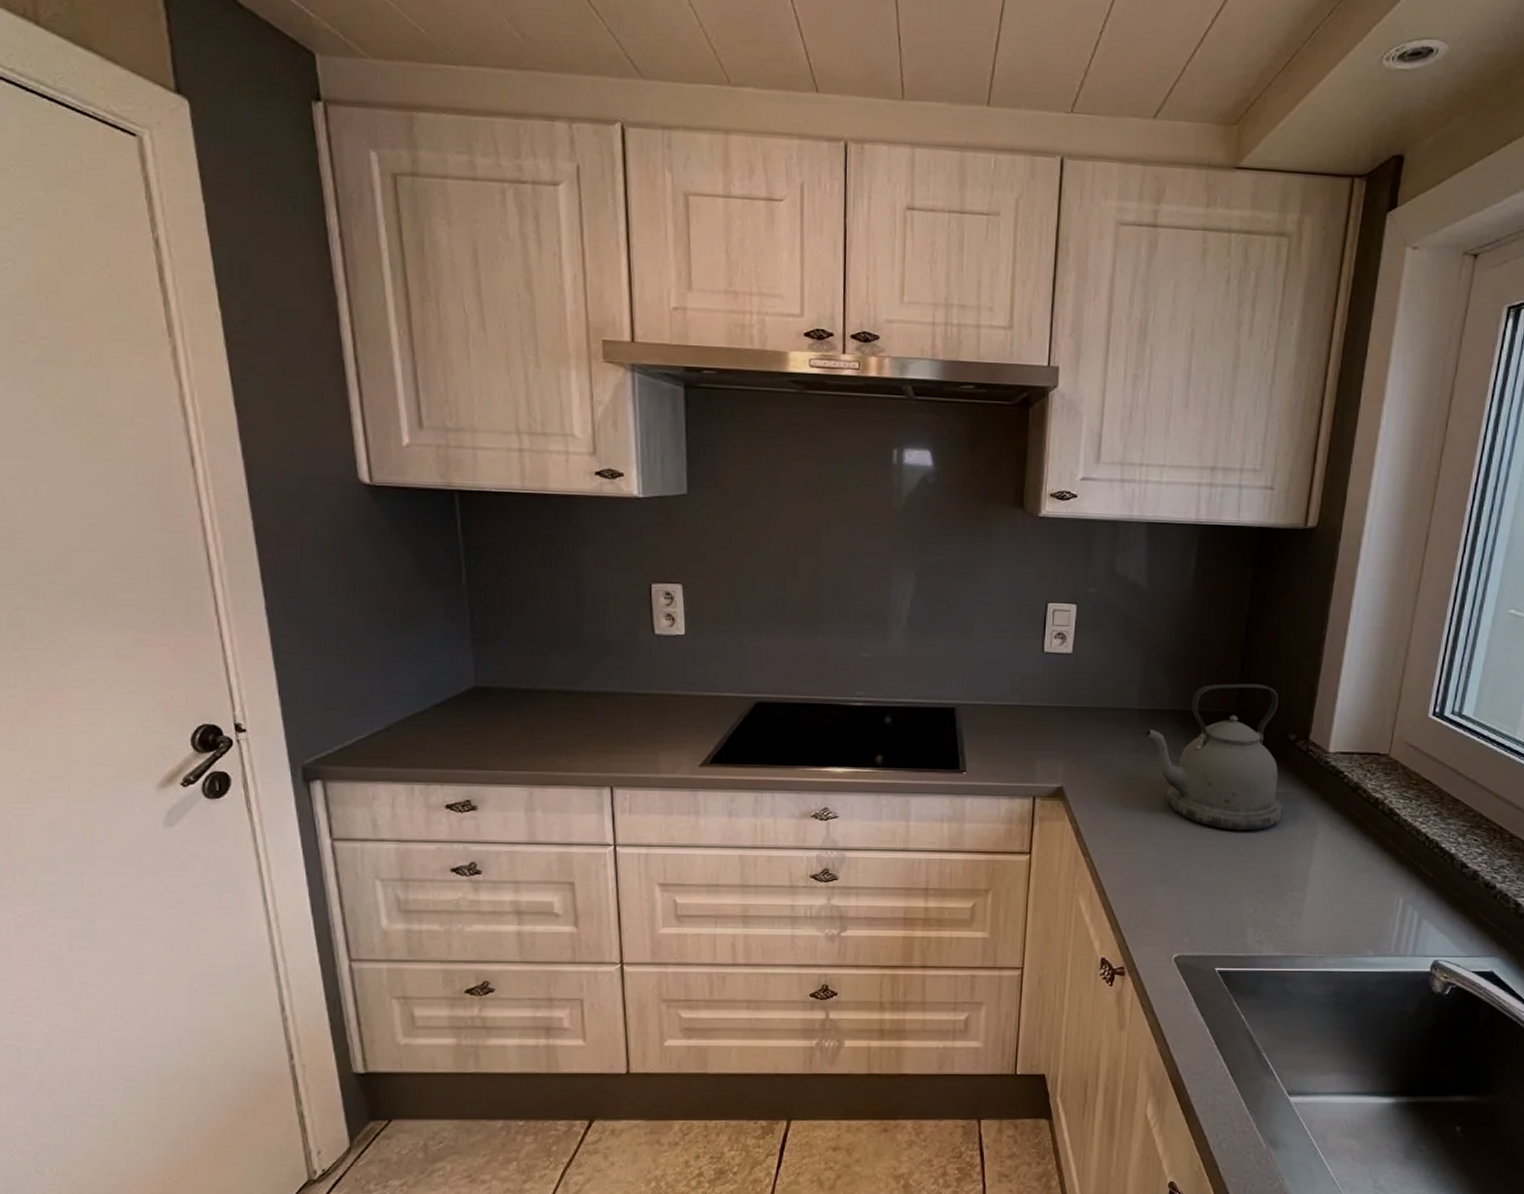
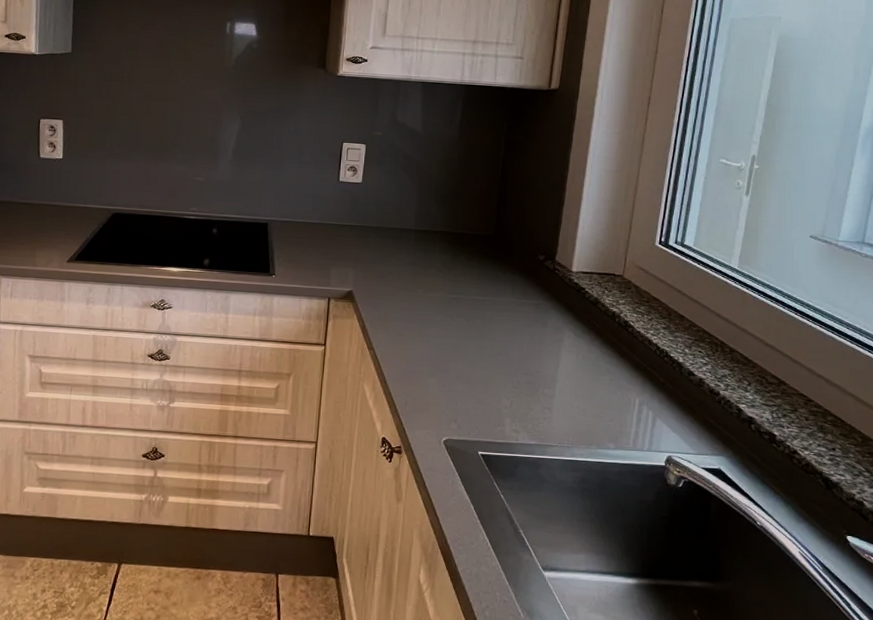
kettle: present [1145,683,1283,831] -> none [420,211,534,335]

